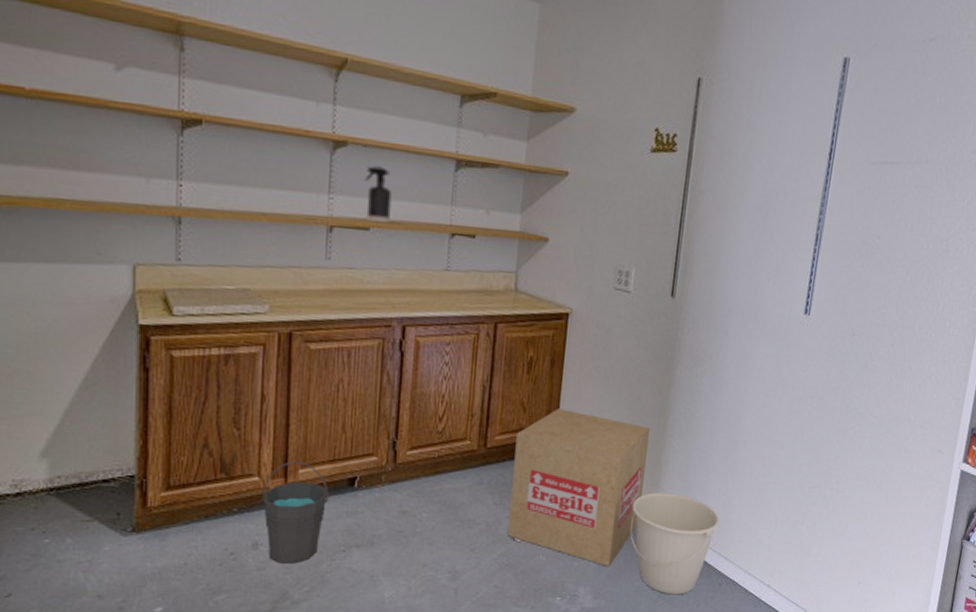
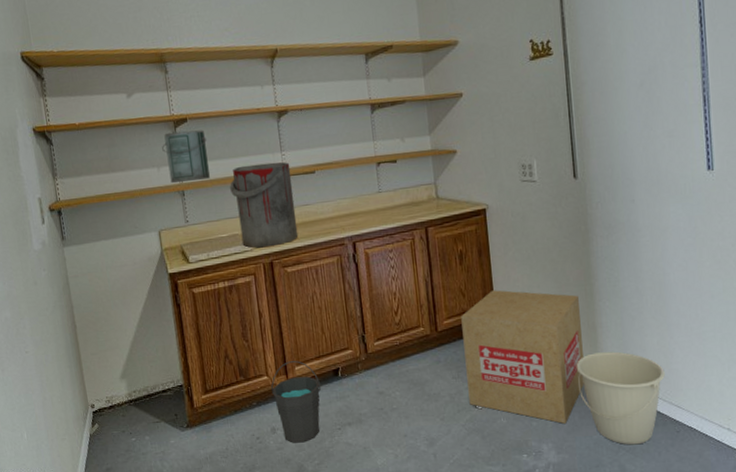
paint can: none [158,133,226,208] -> present [162,129,210,184]
paint can: none [249,201,338,314] -> present [230,162,299,248]
spray bottle: present [364,166,392,224] -> none [305,122,329,167]

